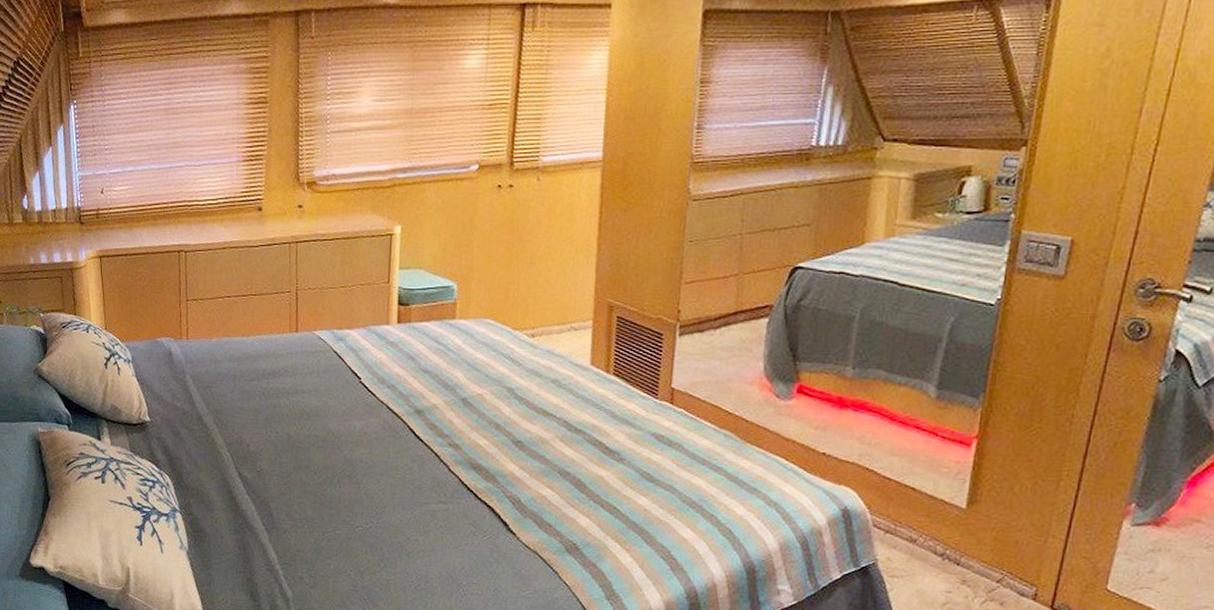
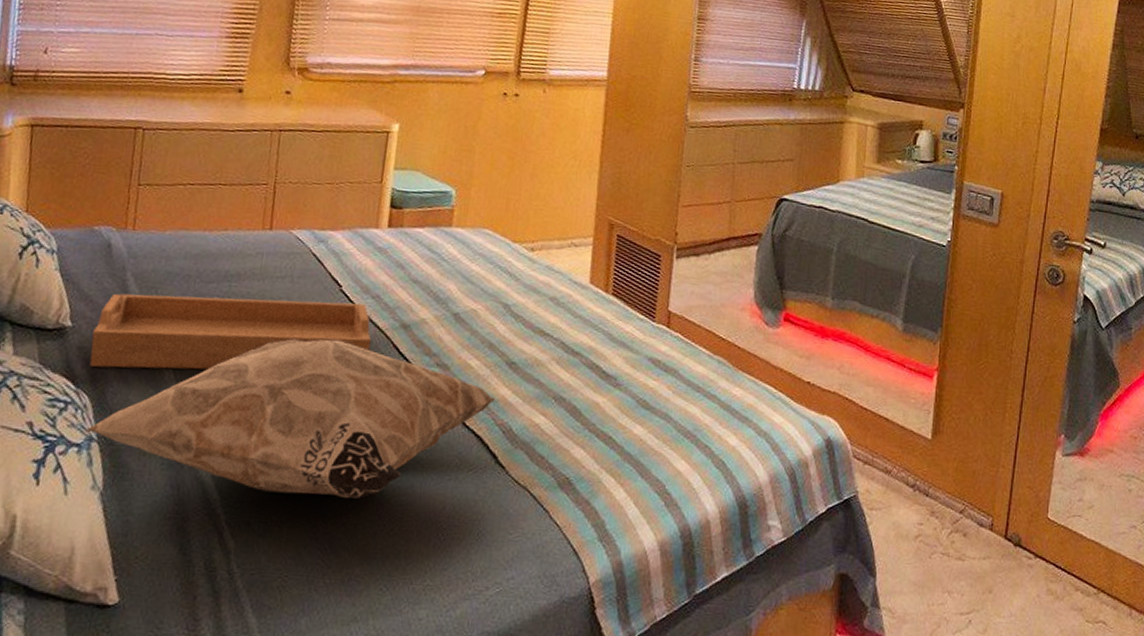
serving tray: none [166,392,390,454] -> present [89,293,372,370]
decorative pillow: none [171,425,504,559] -> present [87,339,496,499]

